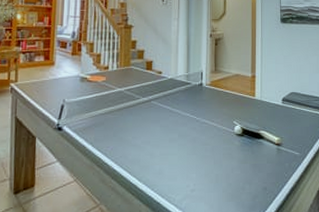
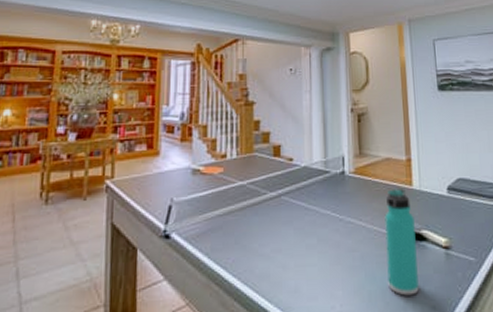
thermos bottle: none [231,99,255,179] -> present [384,189,419,296]

